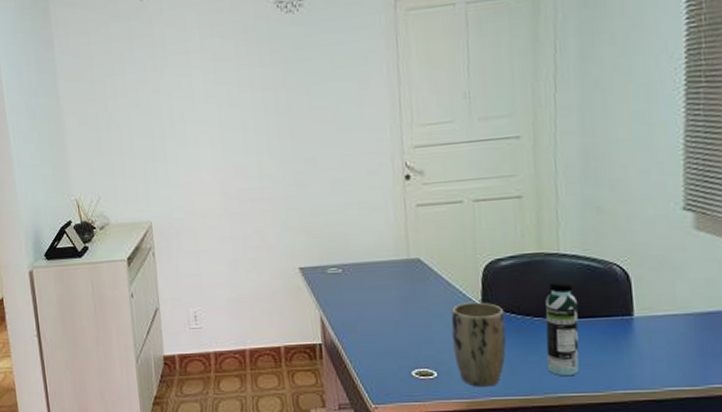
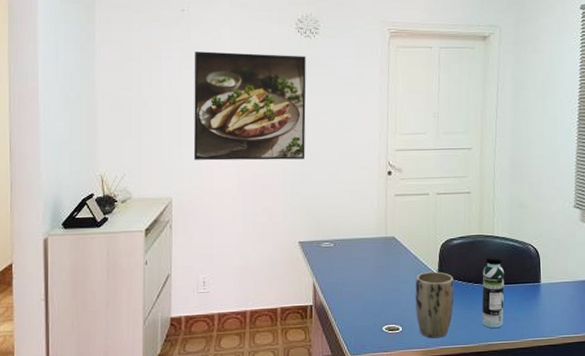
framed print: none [159,36,299,177] -> present [193,51,306,161]

